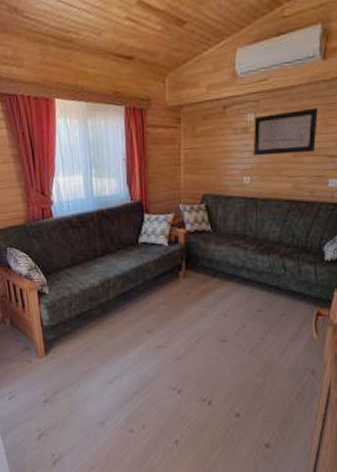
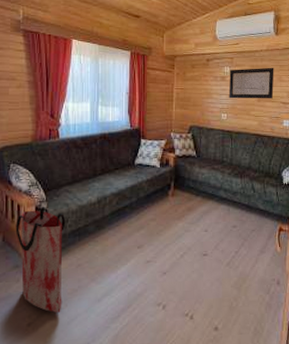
bag: none [20,291,75,392] -> present [15,207,66,313]

